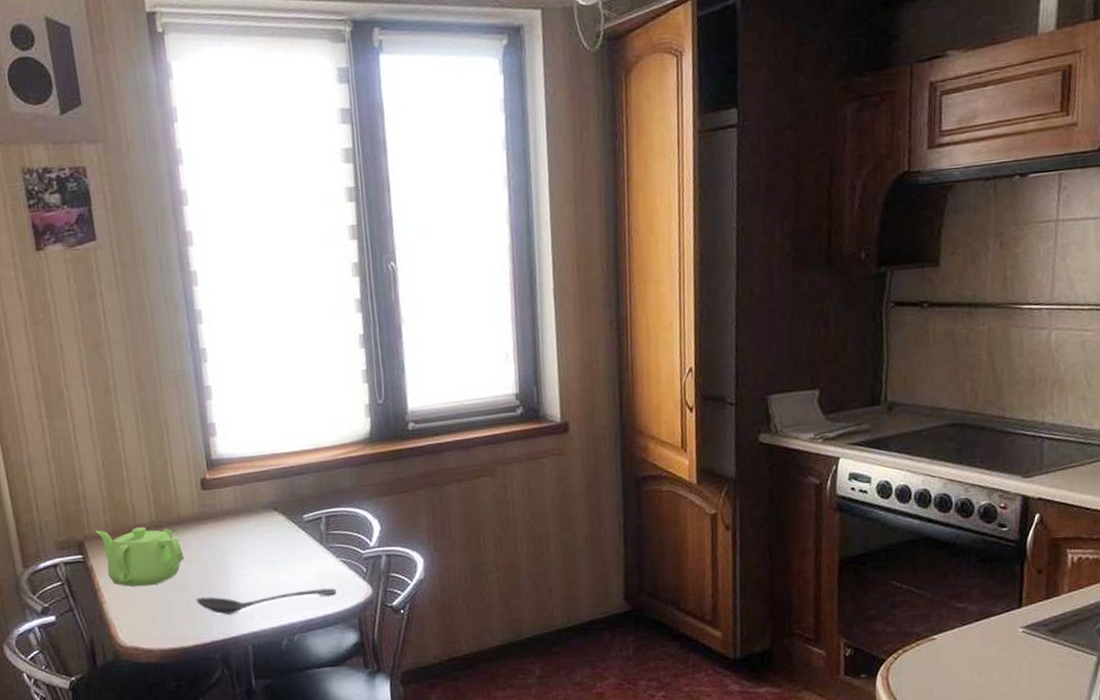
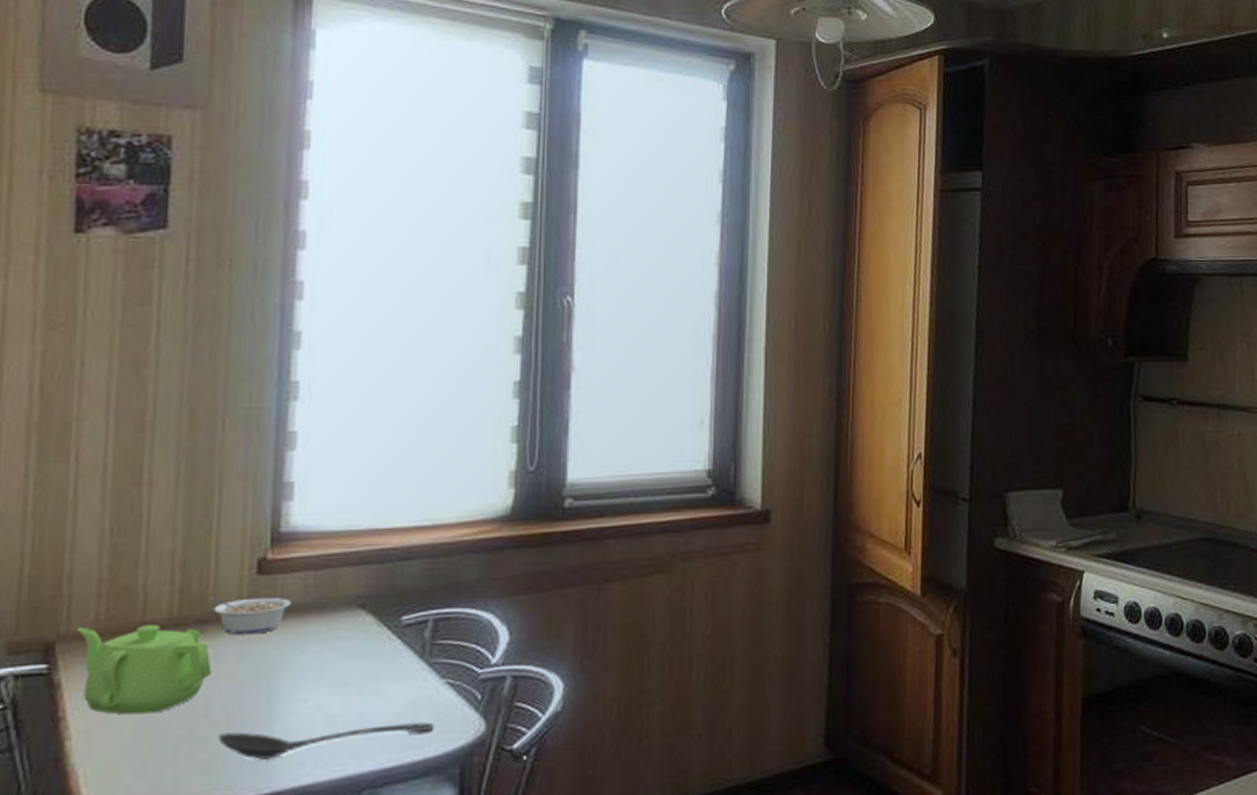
legume: none [174,505,228,532] -> present [210,597,292,635]

